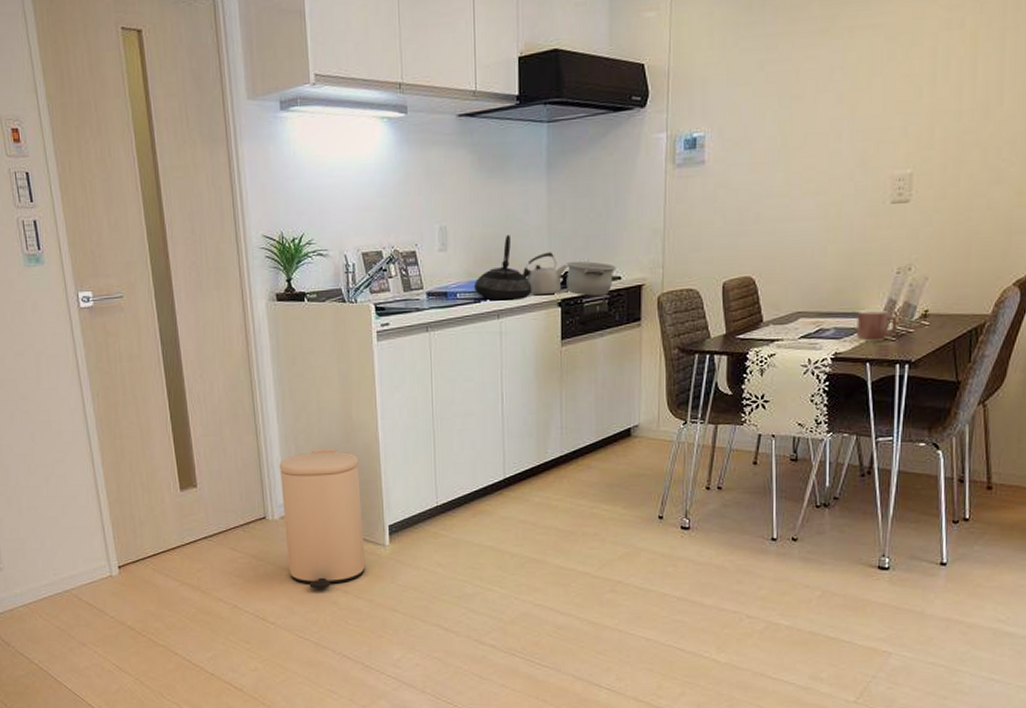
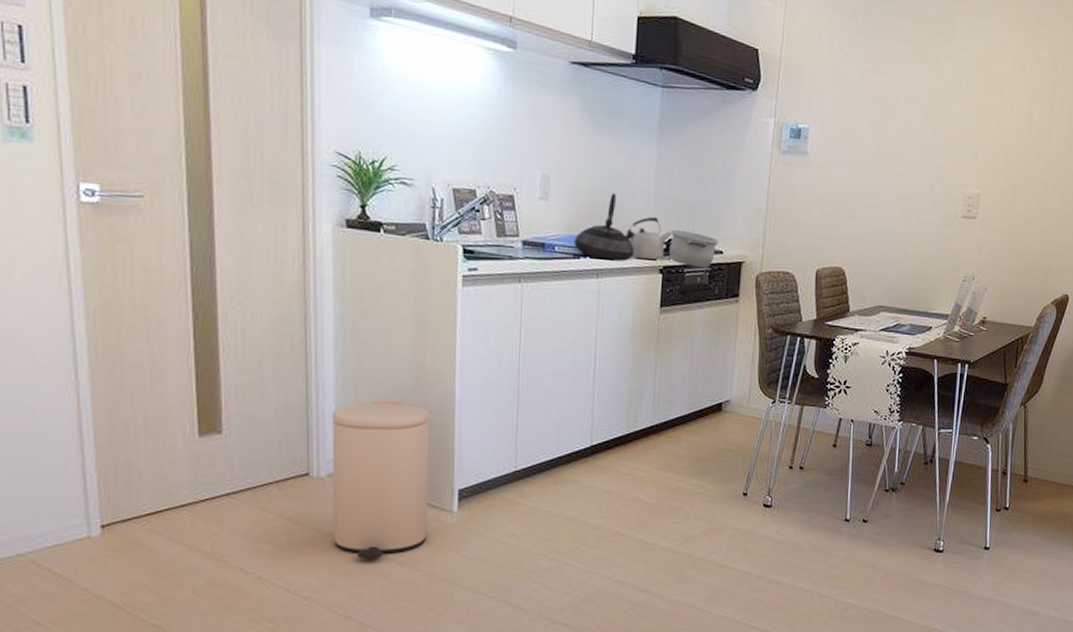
mug: present [856,309,897,343] -> none [927,311,961,342]

